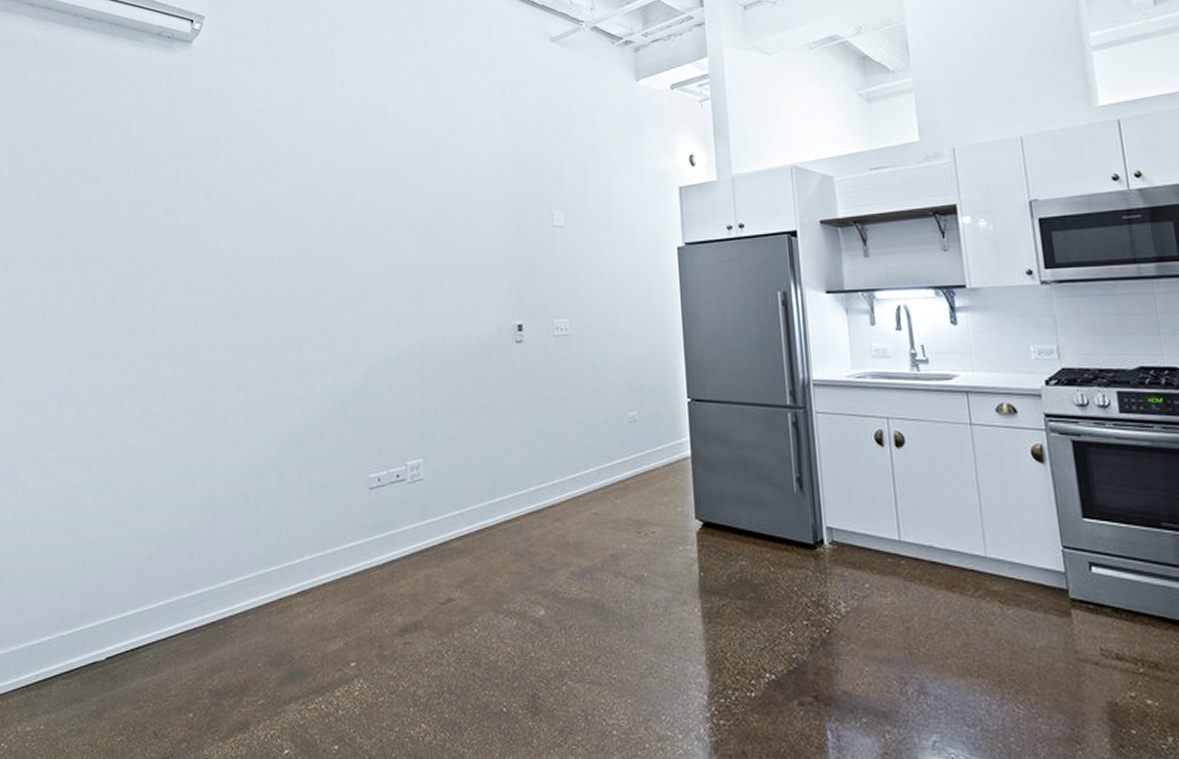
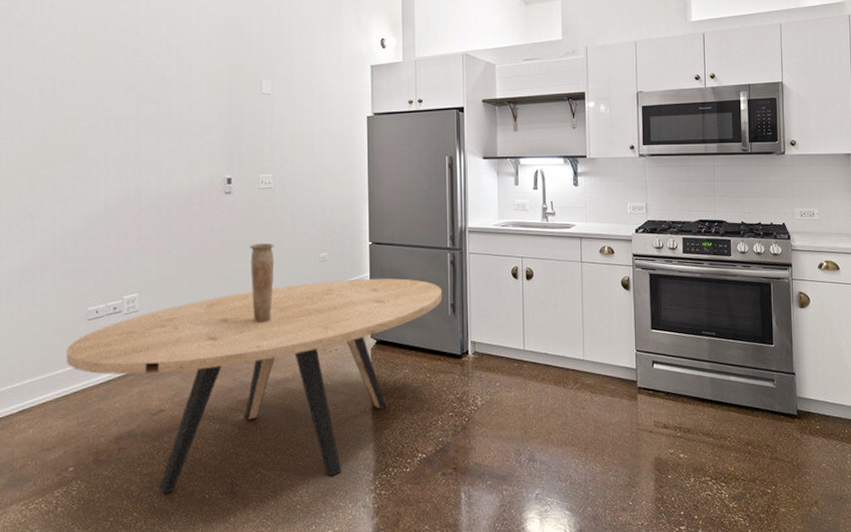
dining table: none [347,444,785,703] -> present [67,278,443,494]
vase: none [545,400,575,496] -> present [249,242,275,322]

